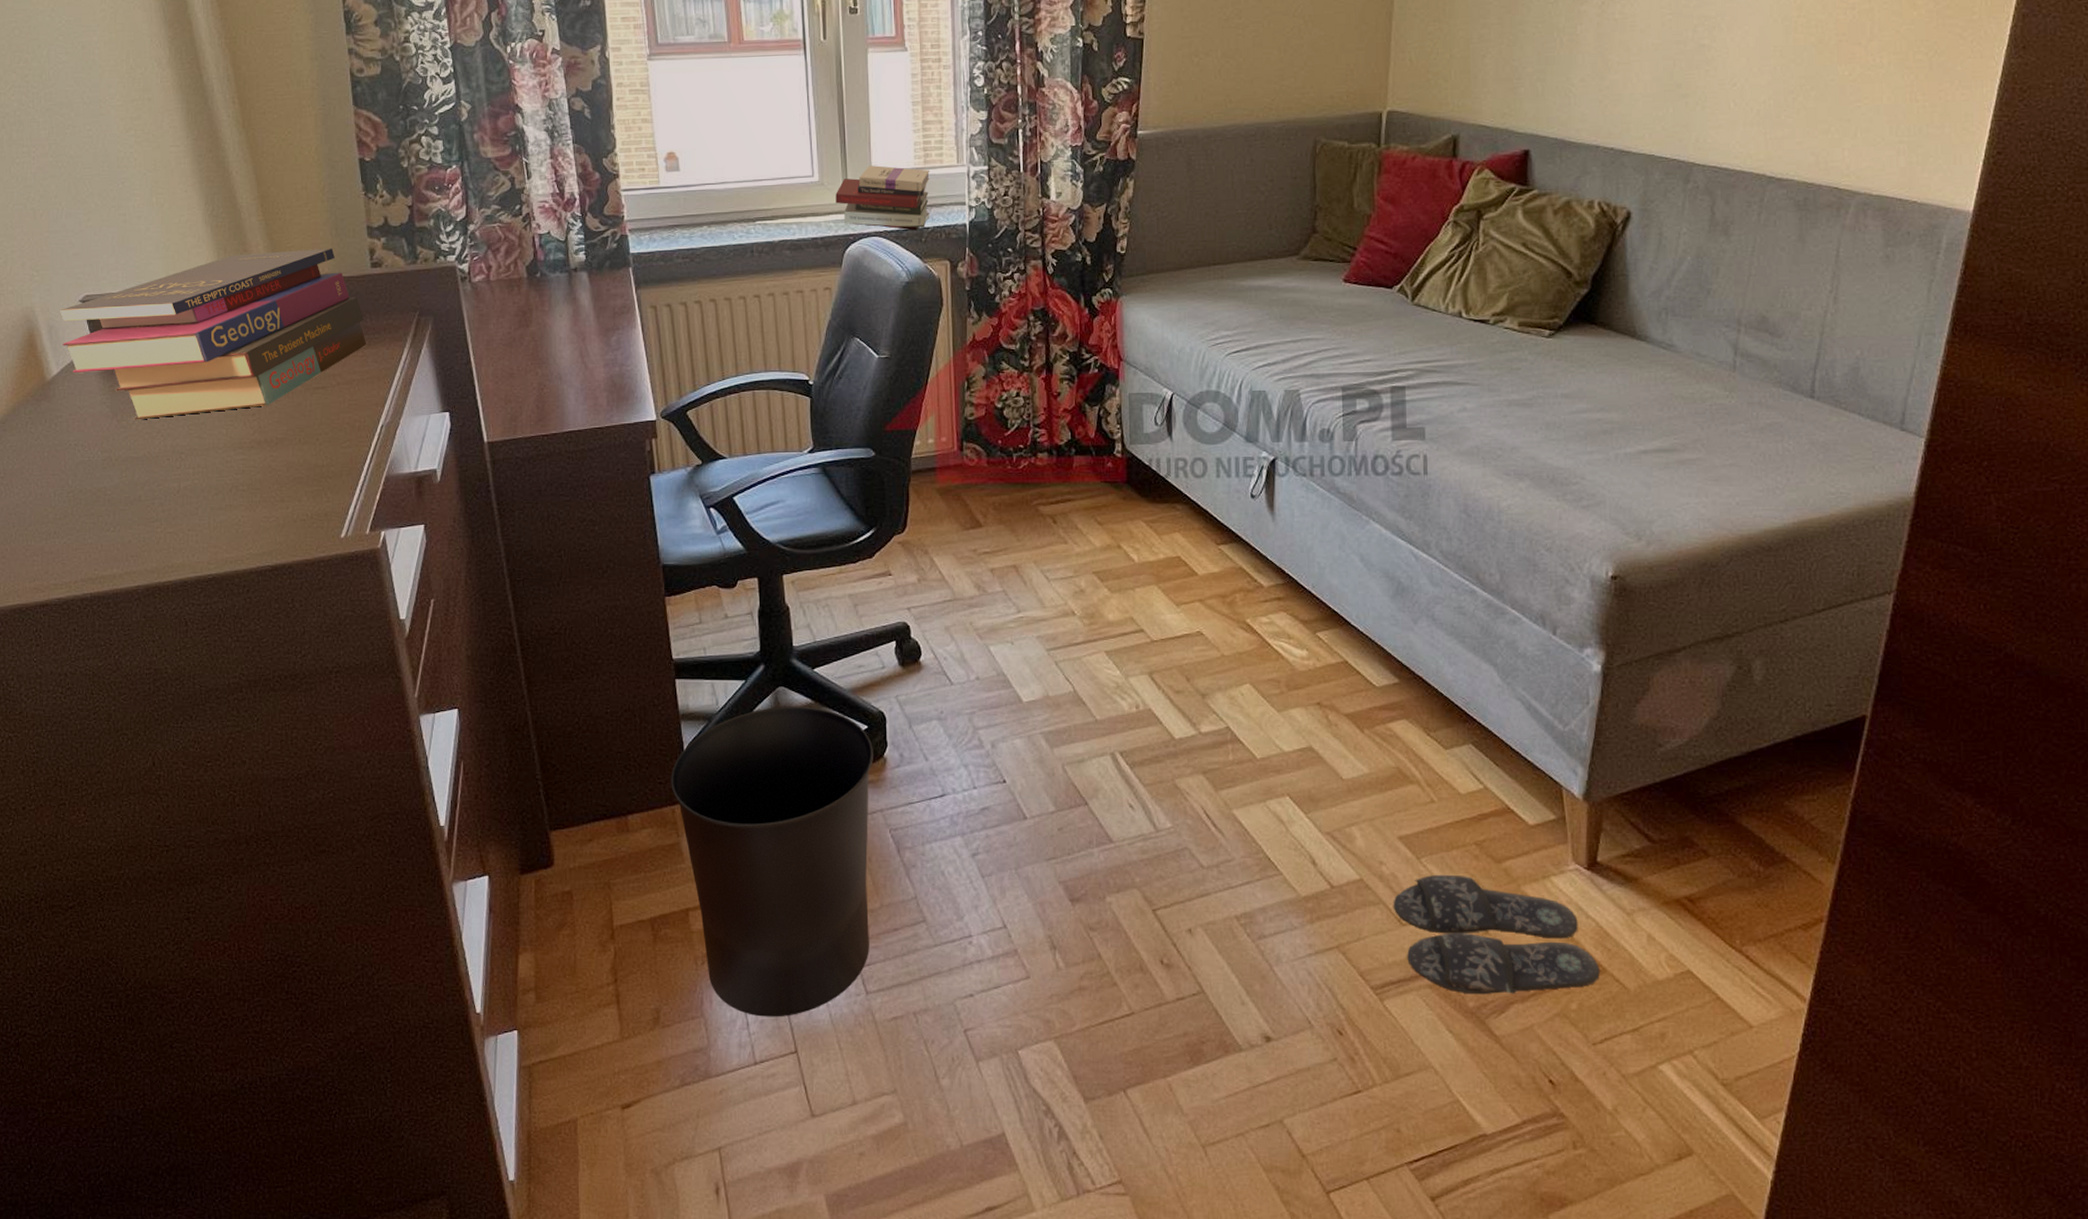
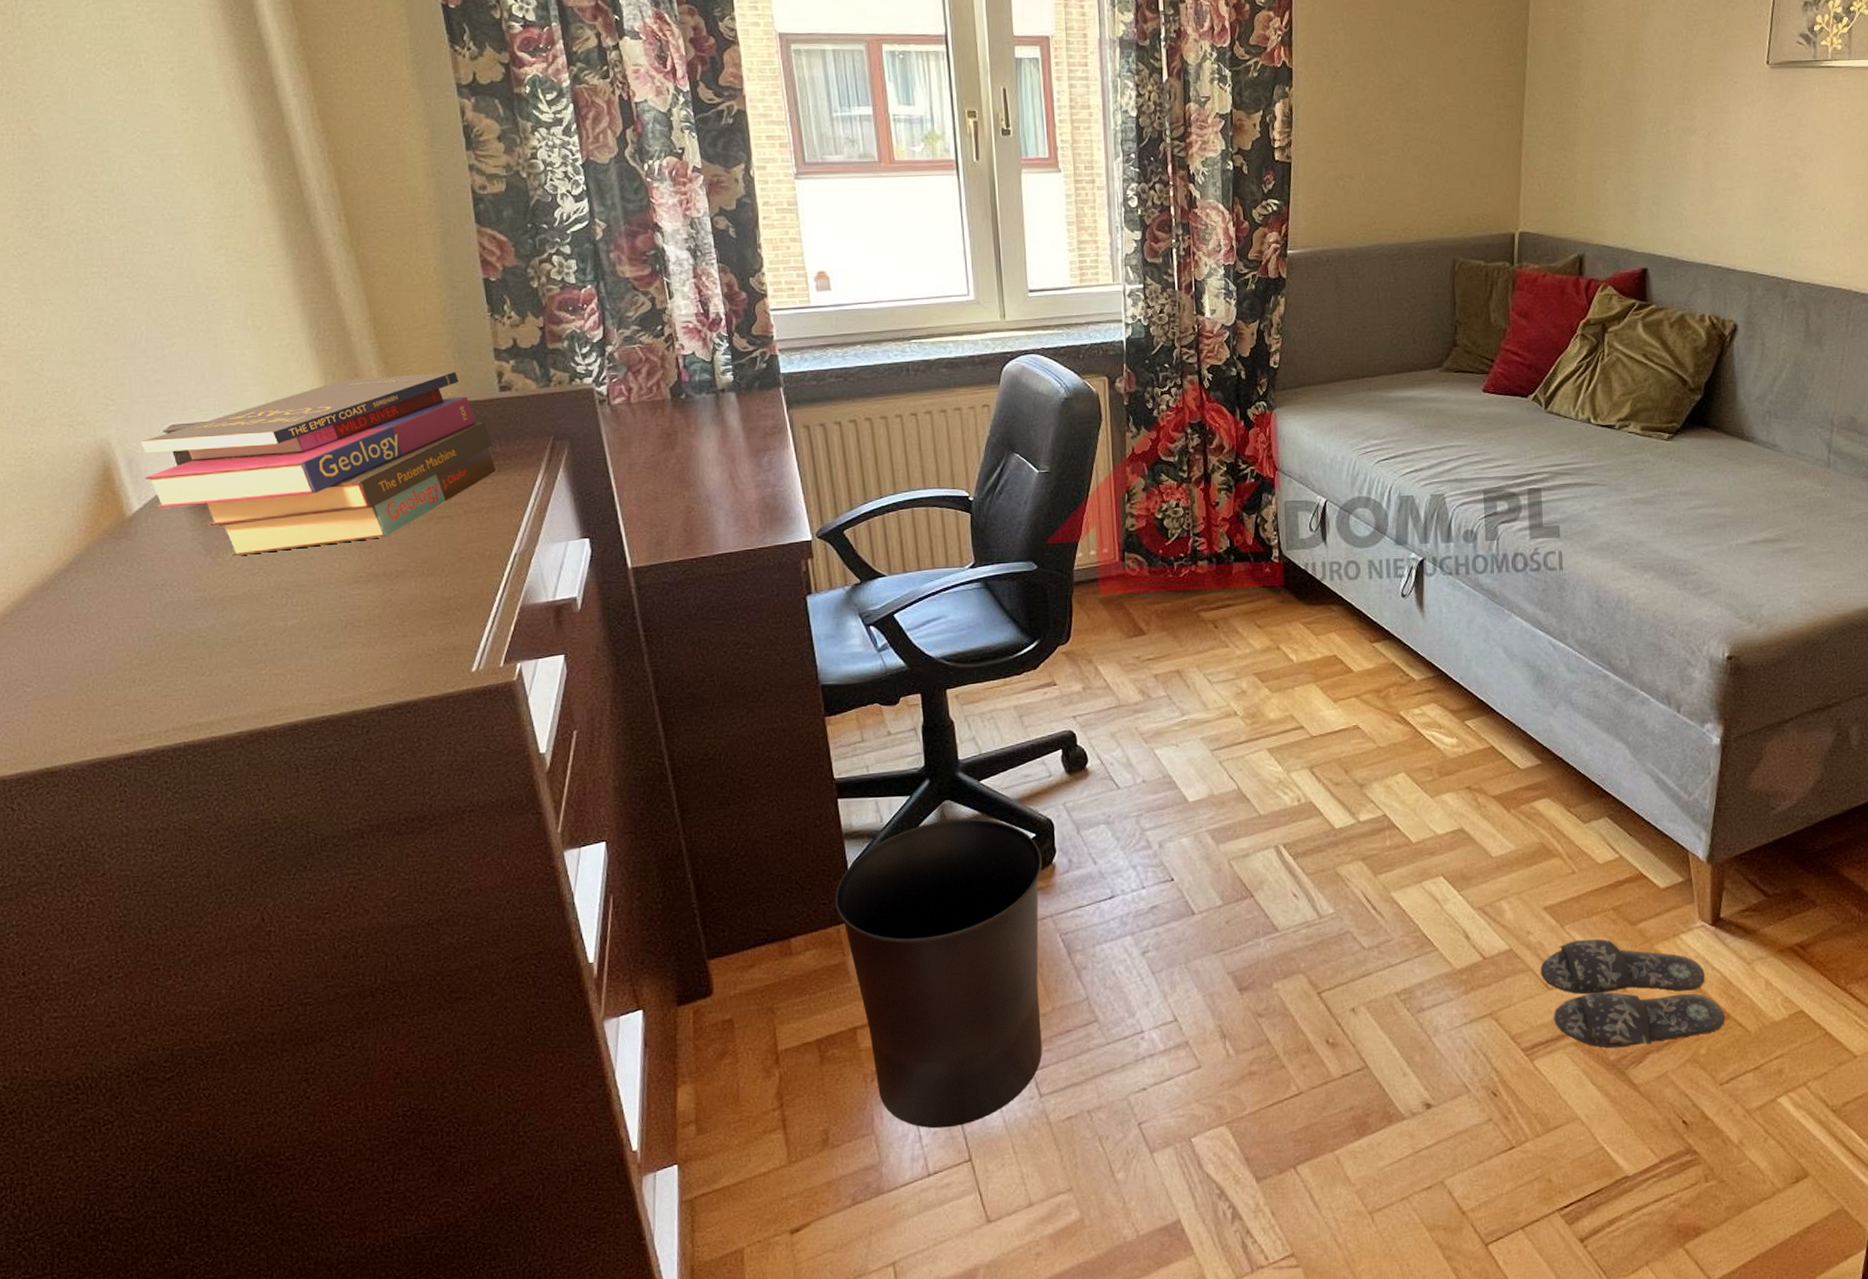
books: present [835,165,930,231] -> none [992,284,1088,348]

